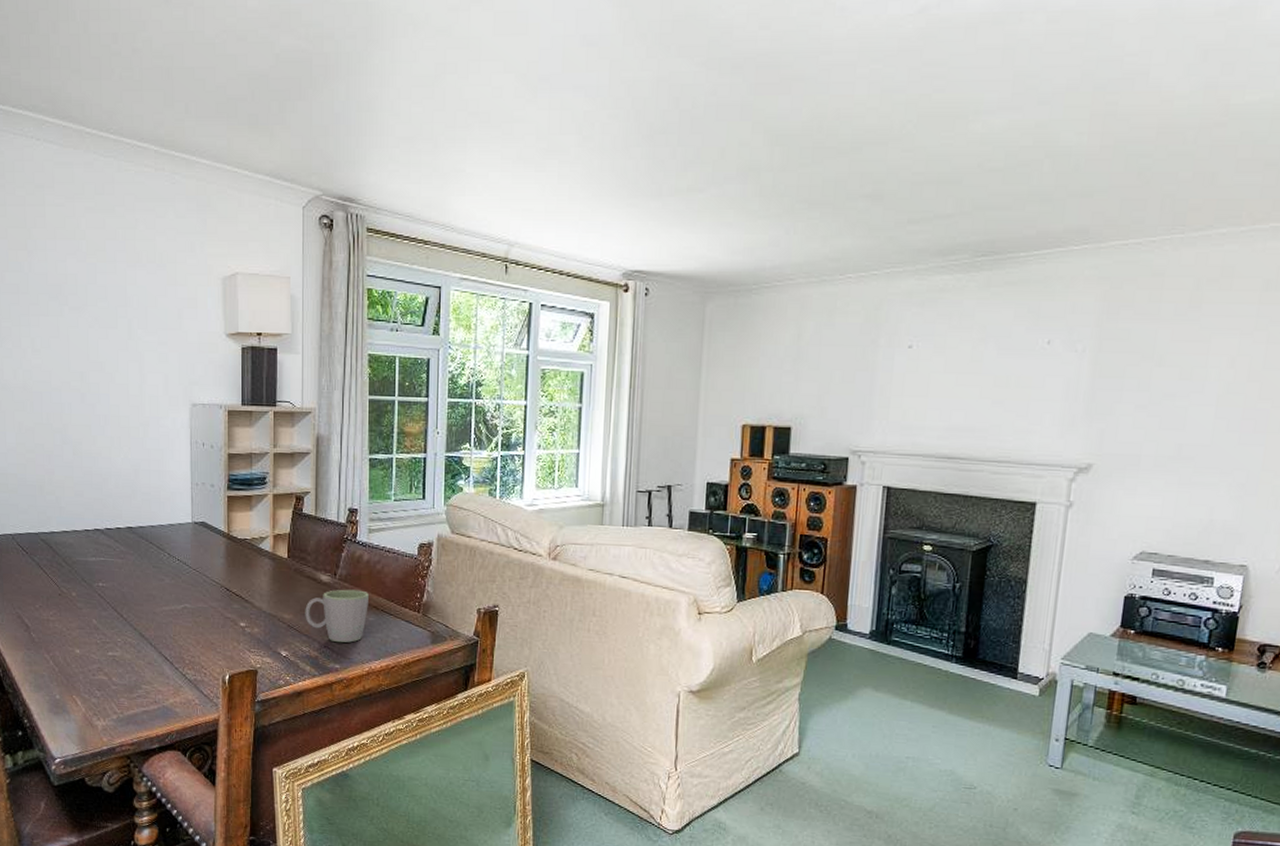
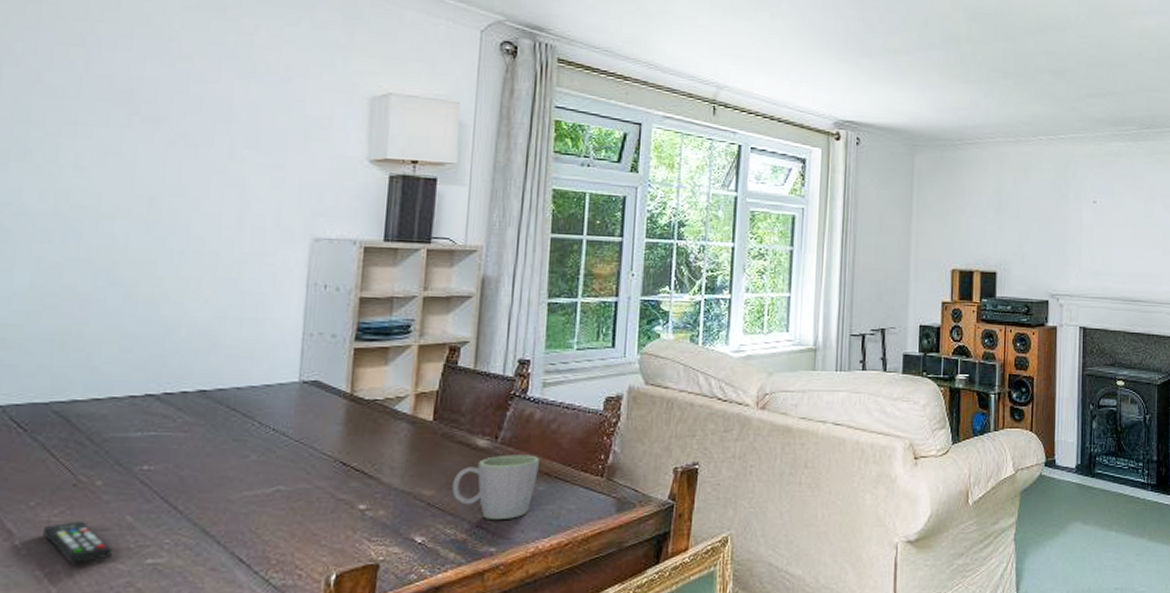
remote control: none [46,620,87,652] -> present [43,521,112,564]

